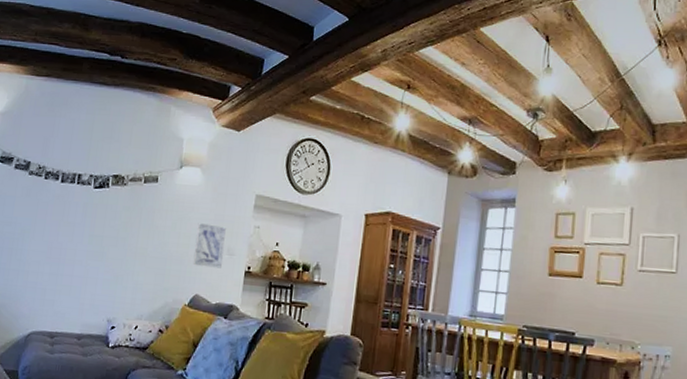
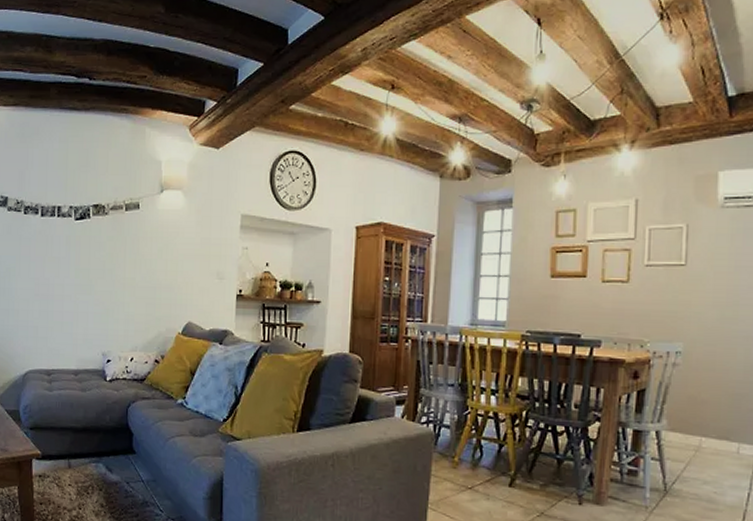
wall art: present [193,223,226,269] -> none [183,248,214,294]

